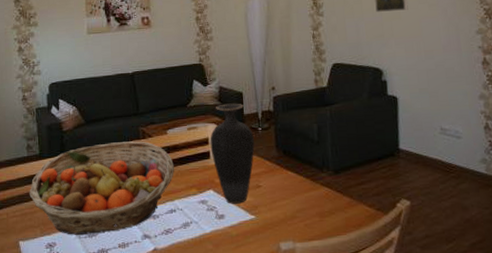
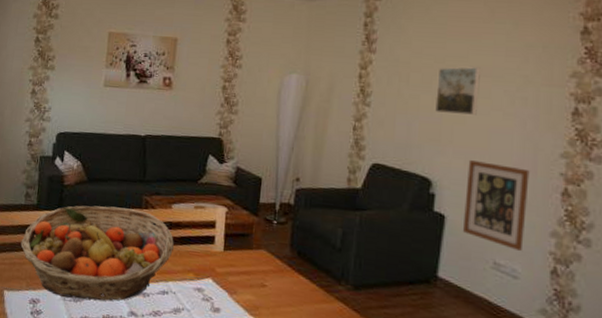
vase: present [210,103,255,204] -> none [216,187,267,300]
wall art: none [408,47,461,115] -> present [462,160,530,251]

